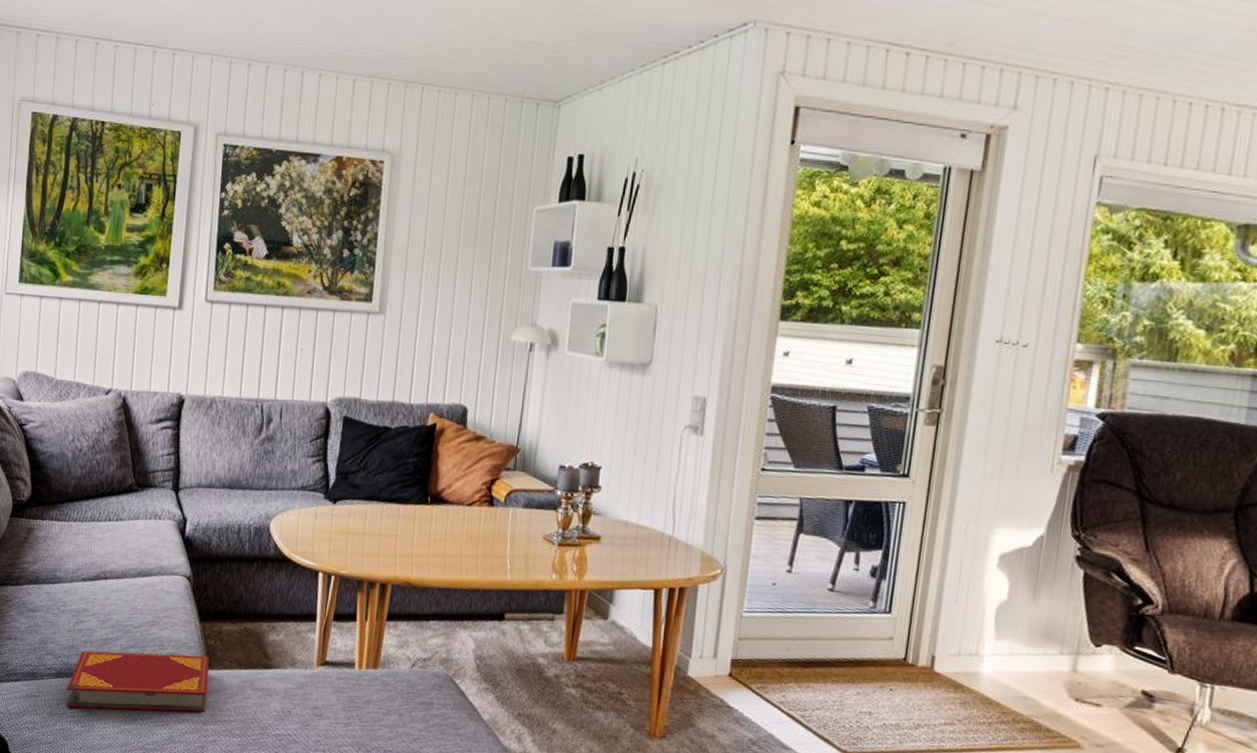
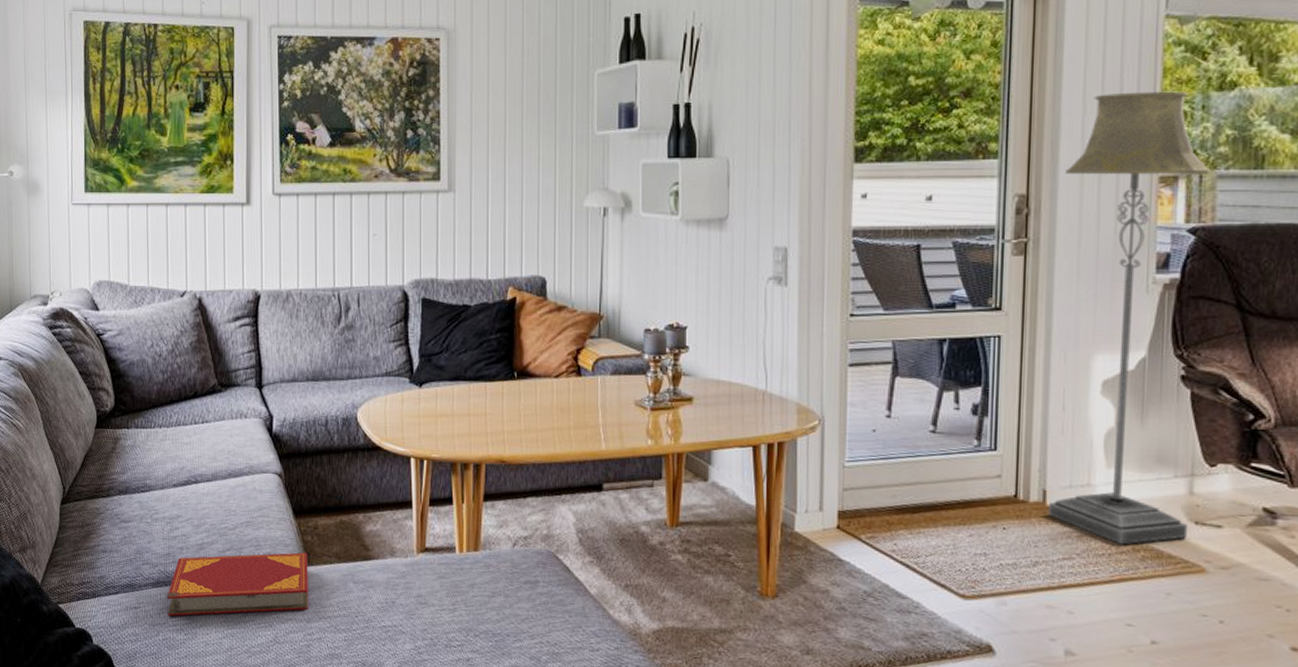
floor lamp: none [935,274,1126,716] -> present [1049,91,1212,545]

